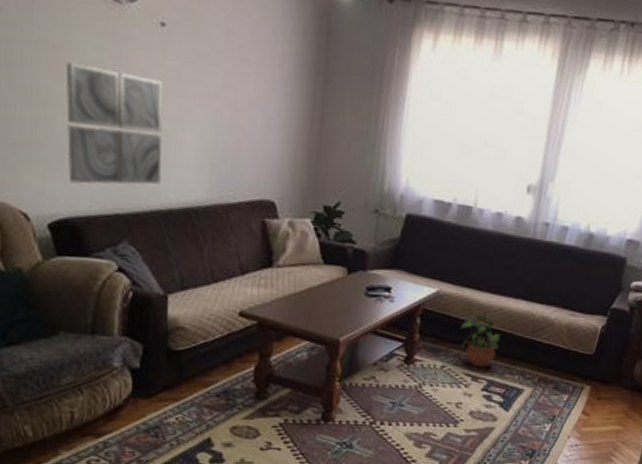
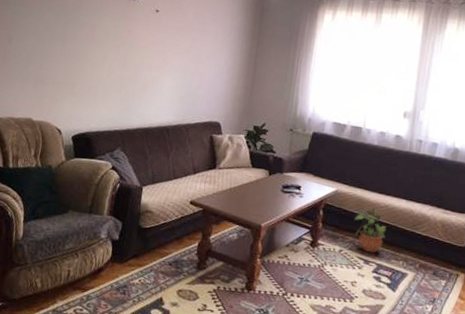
wall art: present [65,61,164,185] -> none [88,35,154,111]

